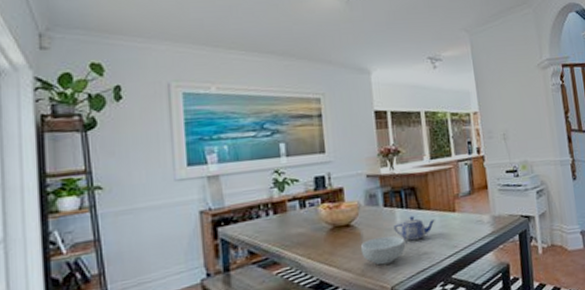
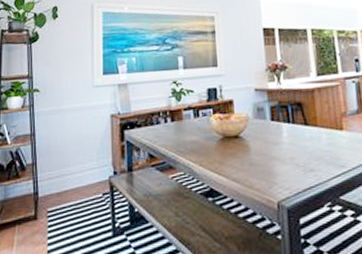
cereal bowl: present [360,235,406,266] -> none [248,149,292,179]
teapot: present [394,215,435,241] -> none [281,131,322,157]

